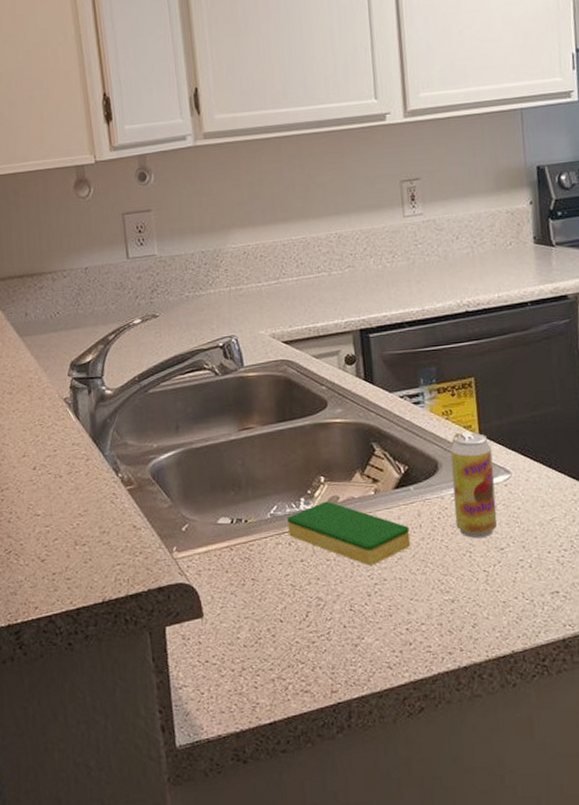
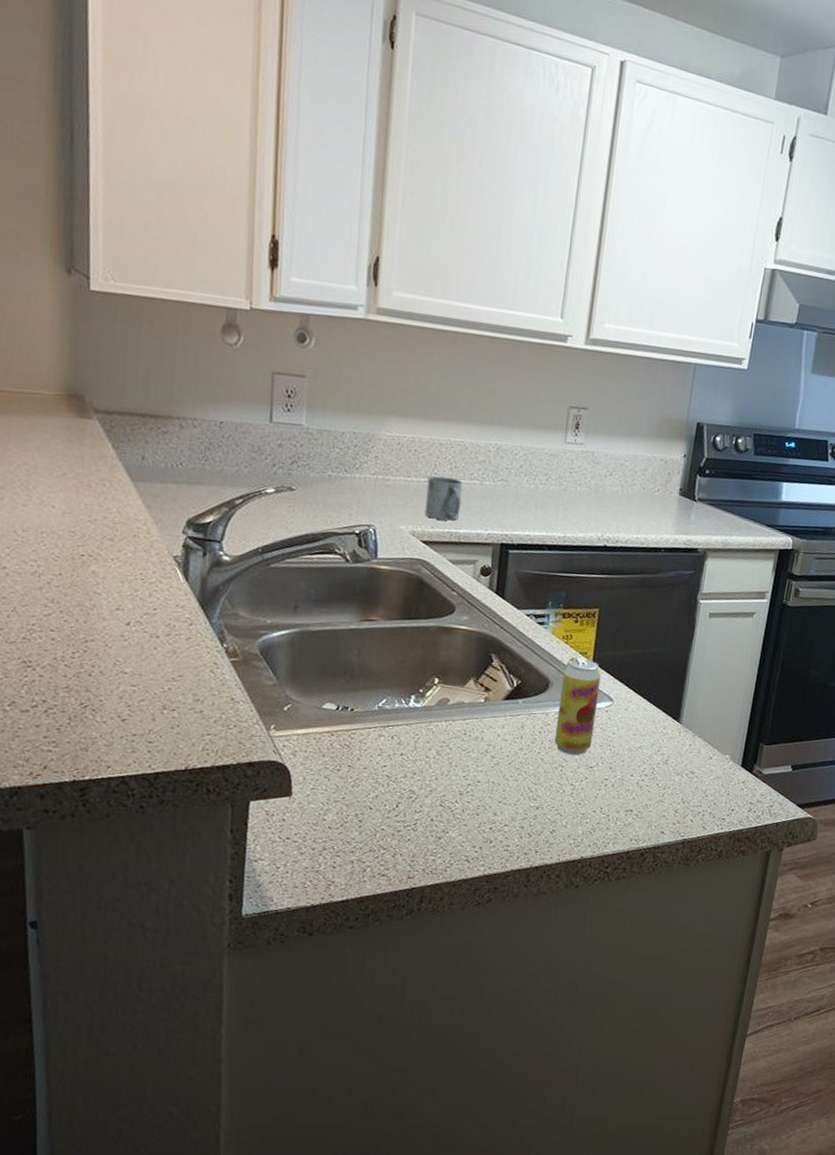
mug: none [277,274,315,318] -> present [424,476,463,521]
dish sponge: present [287,501,411,566] -> none [393,701,511,767]

